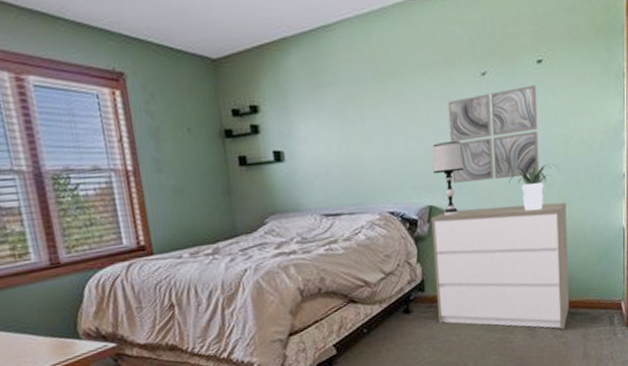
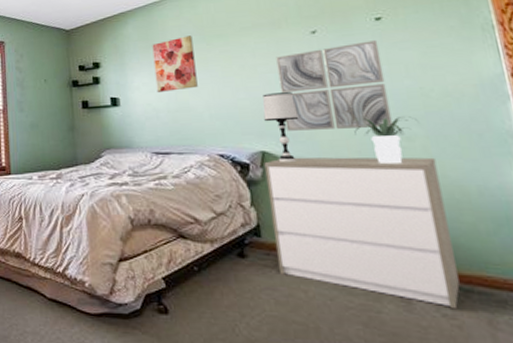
wall art: none [320,73,370,143] -> present [152,35,198,92]

